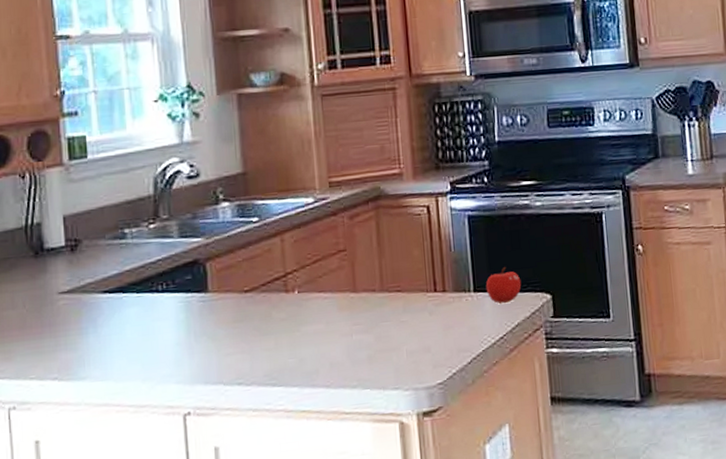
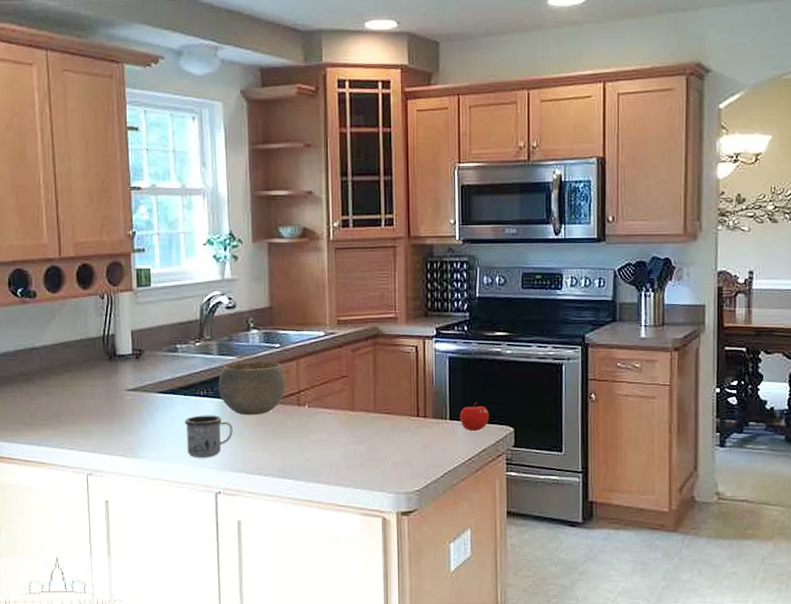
mug: none [138,314,203,372] -> present [184,415,233,458]
bowl: none [181,239,270,311] -> present [218,361,287,416]

